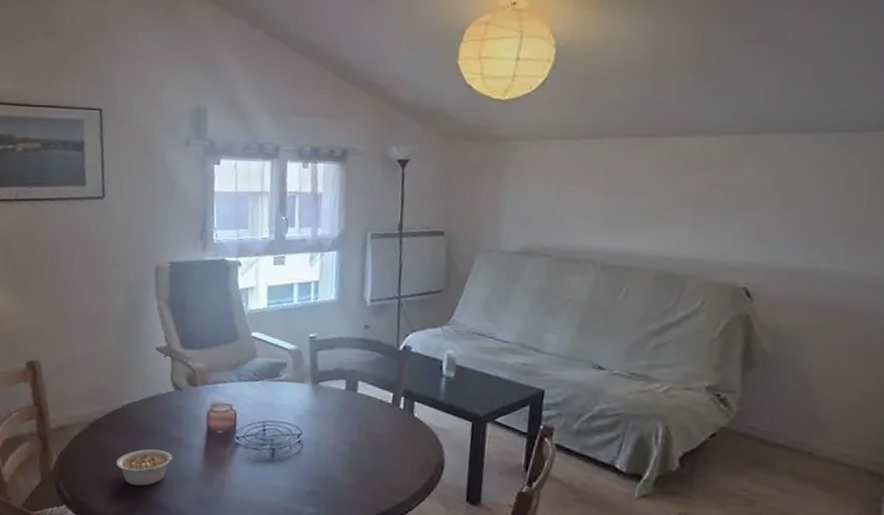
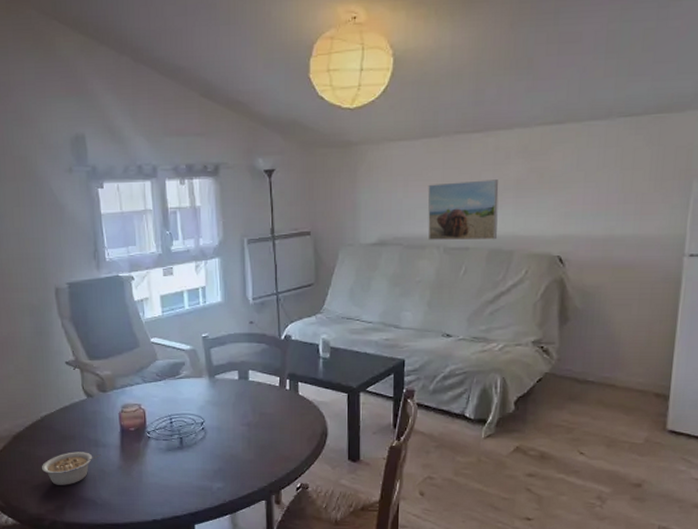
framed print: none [583,190,674,262] -> present [427,179,499,241]

